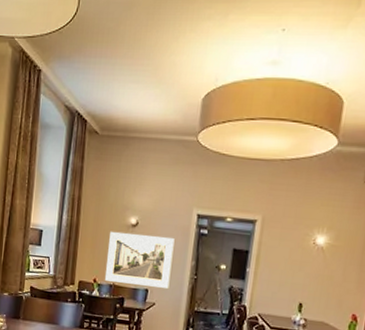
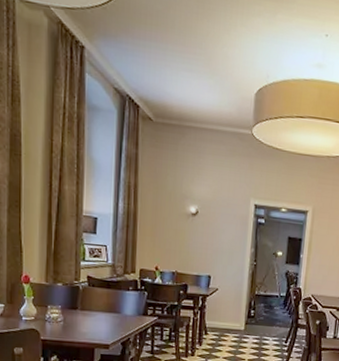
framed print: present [104,231,175,289] -> none [166,219,234,274]

